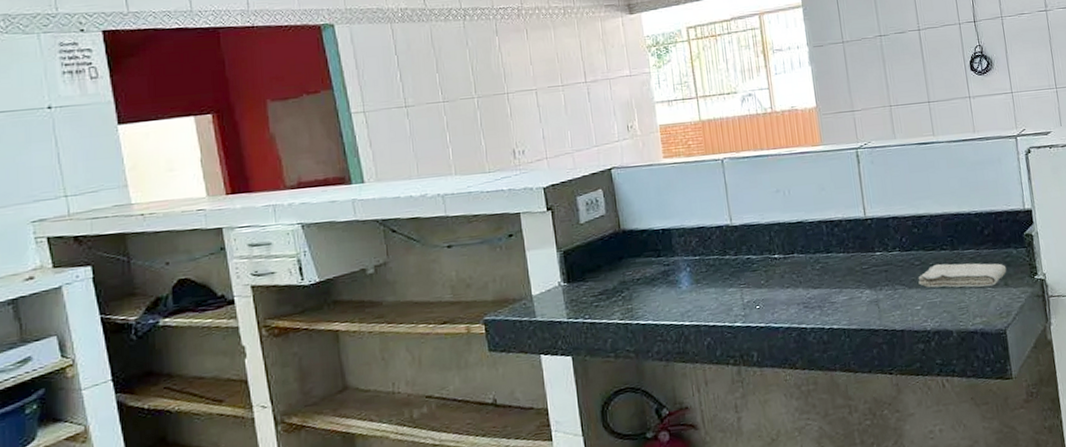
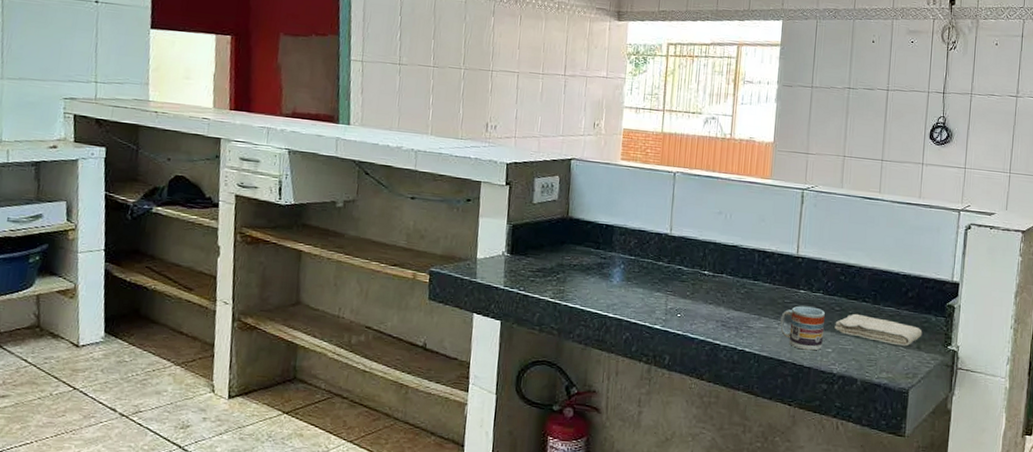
cup: none [862,266,911,313] -> present [780,305,825,351]

